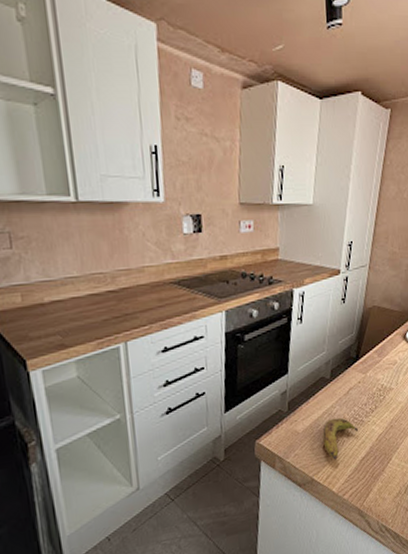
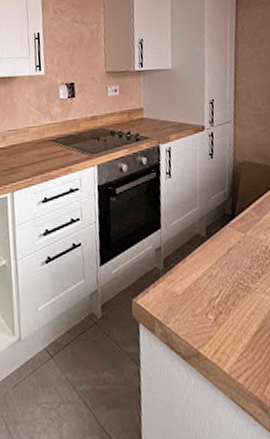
banana: present [322,417,359,460] -> none [204,281,246,332]

